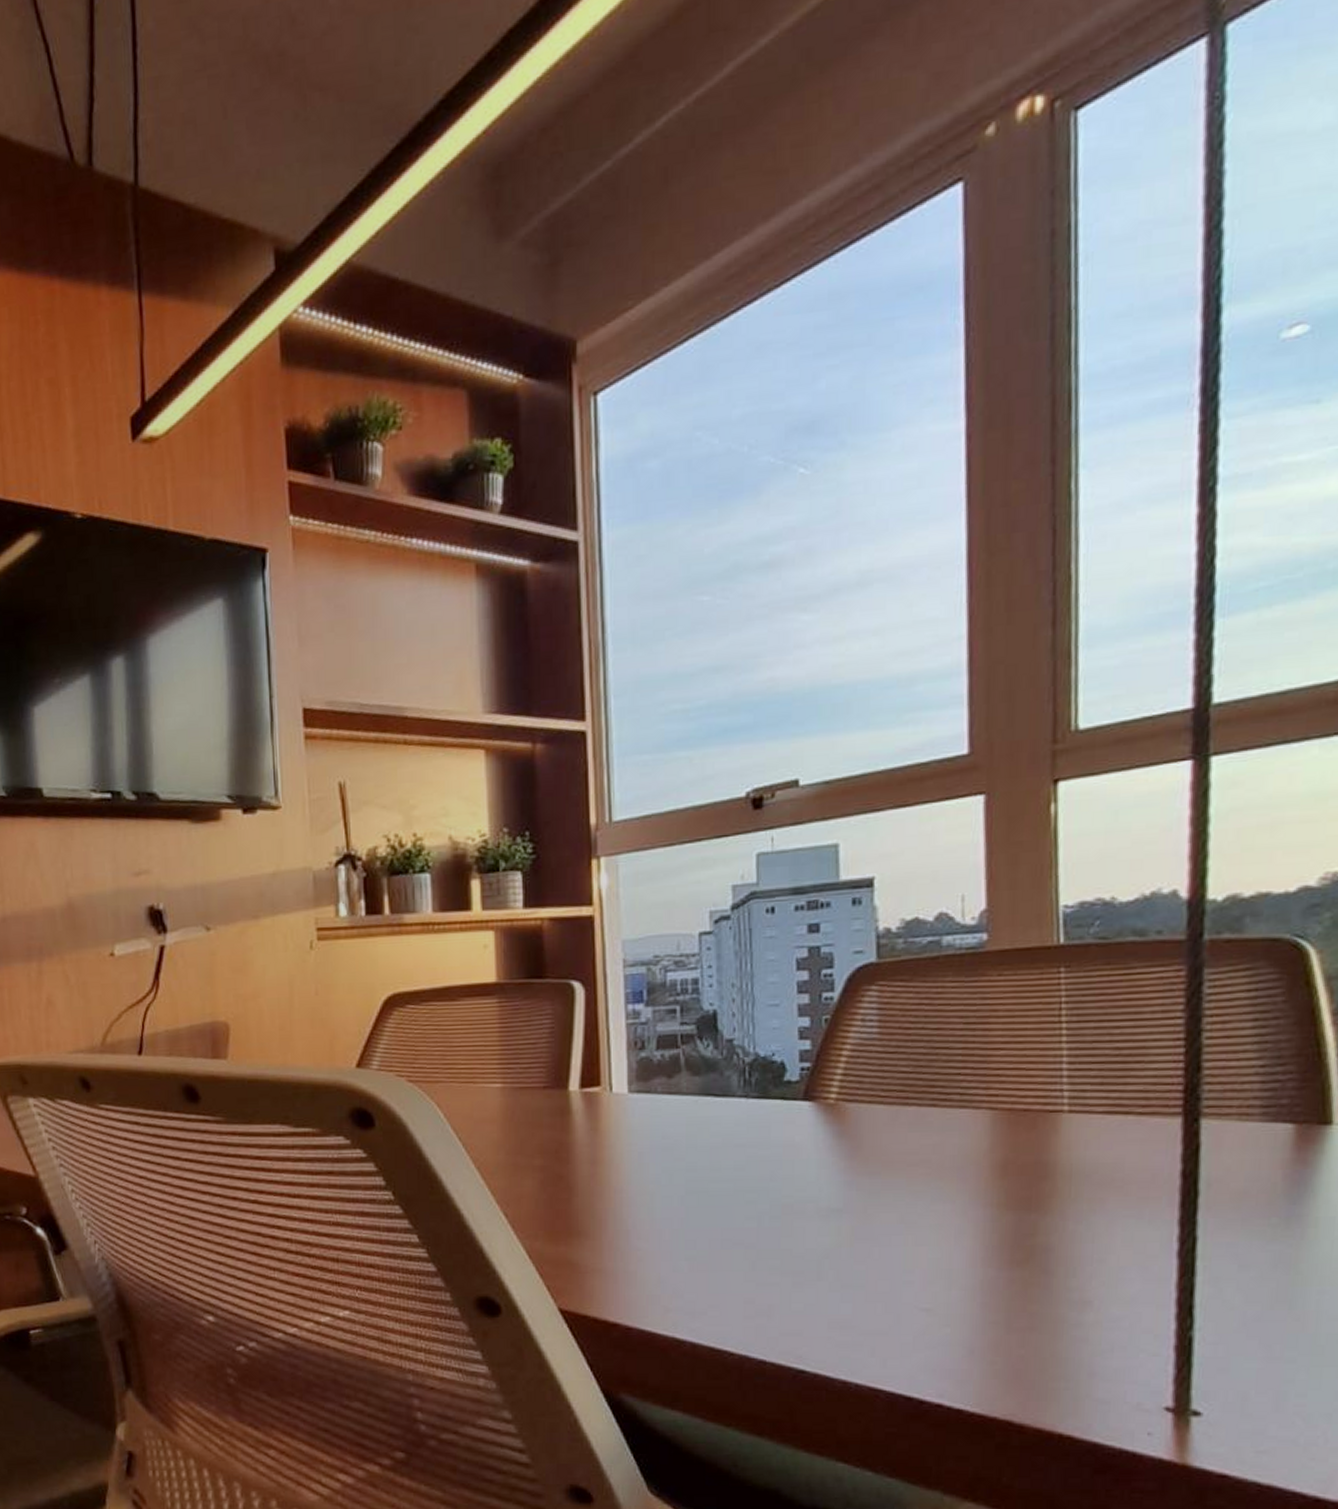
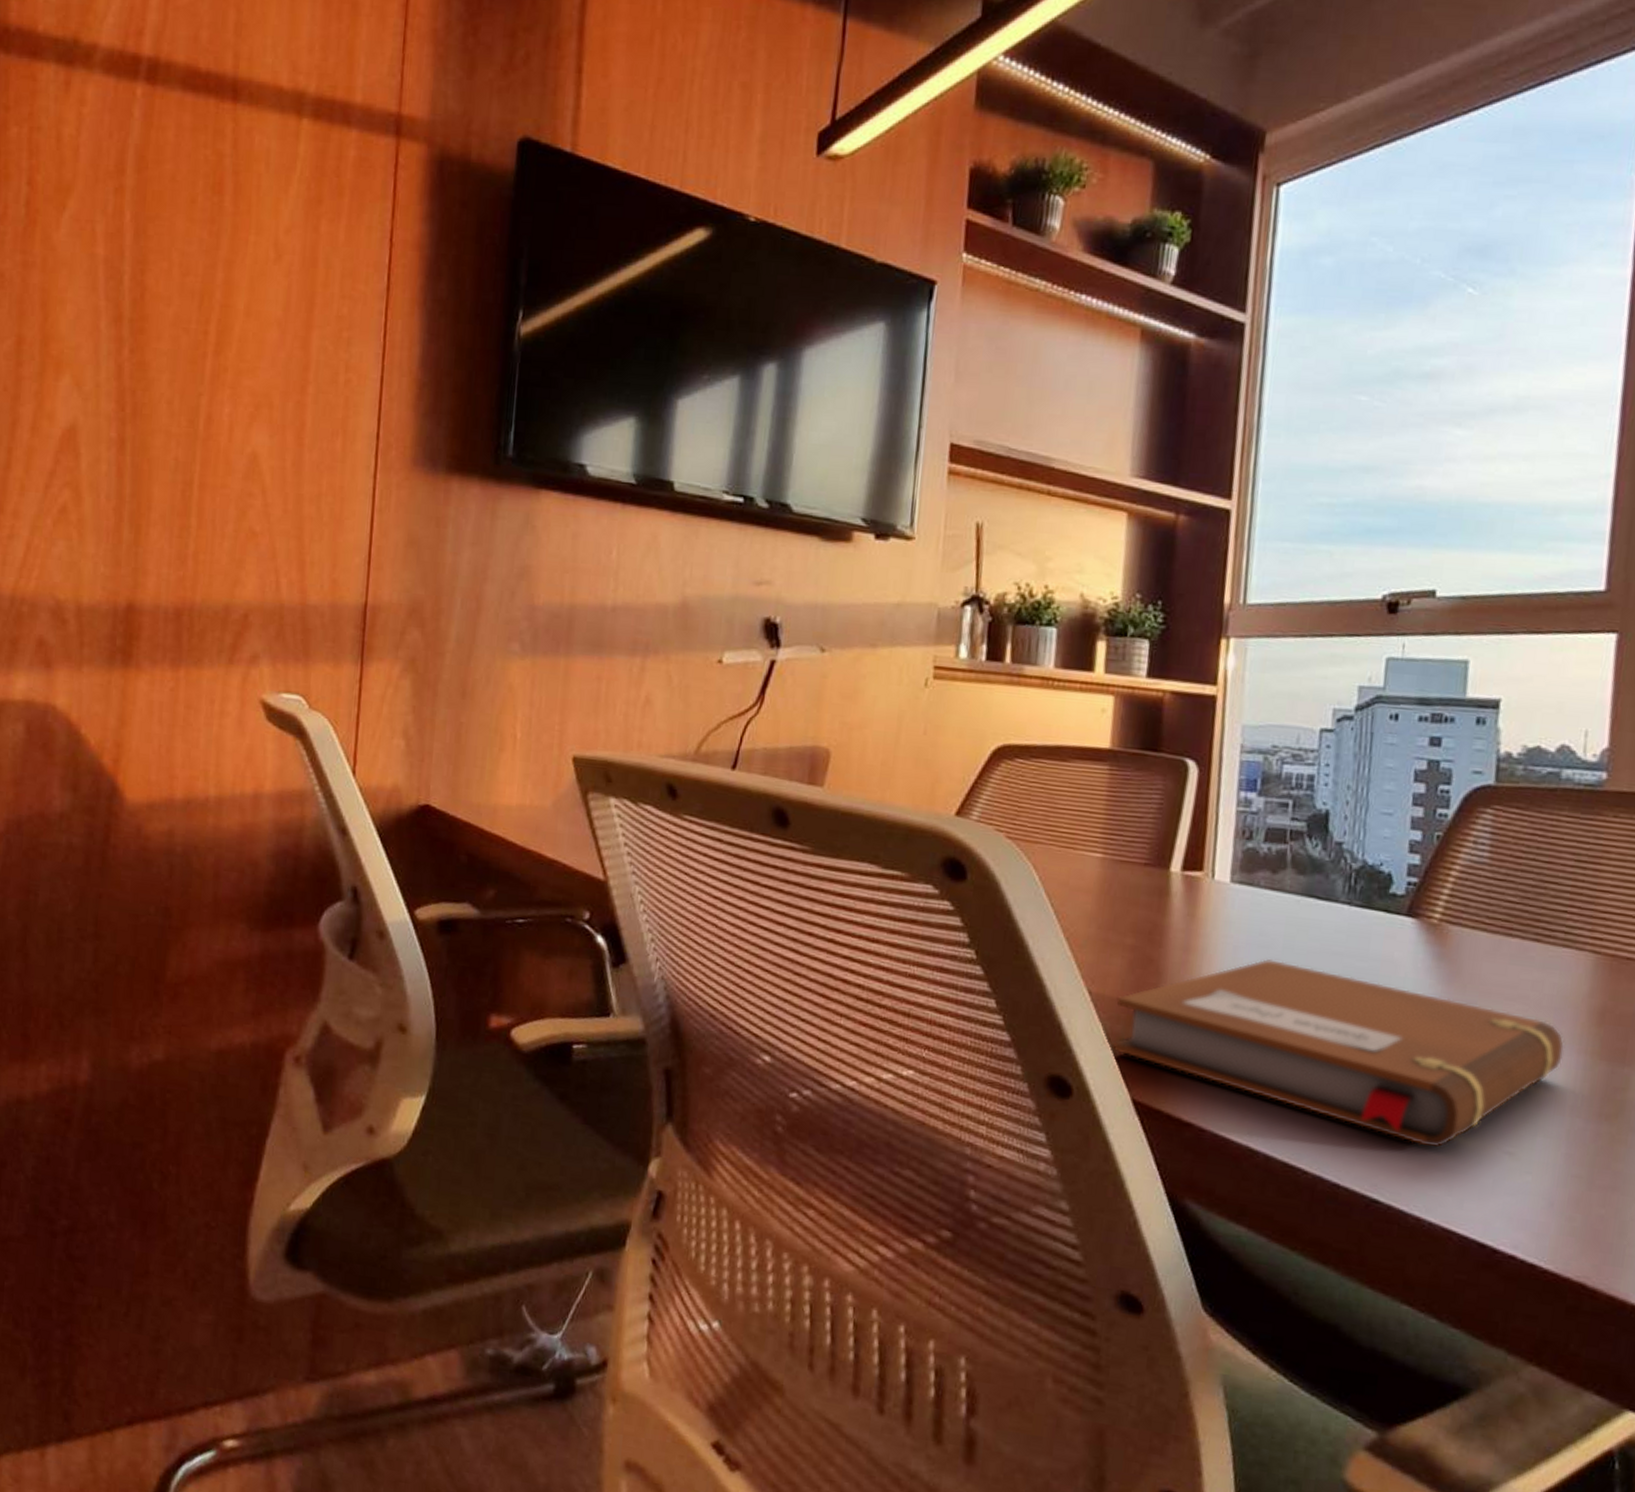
notebook: none [532,1160,970,1314] -> present [1112,959,1565,1147]

